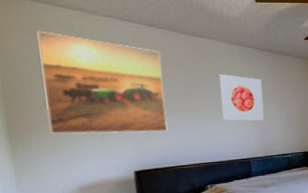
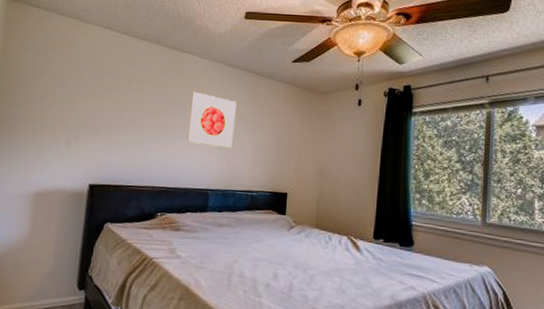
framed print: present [37,30,168,134] -> none [23,35,140,147]

